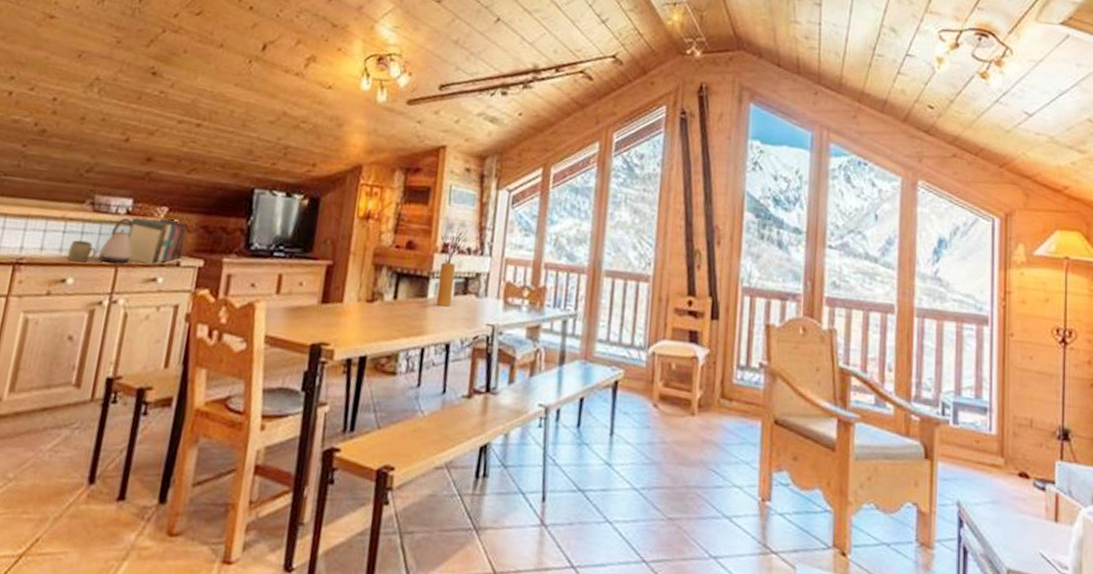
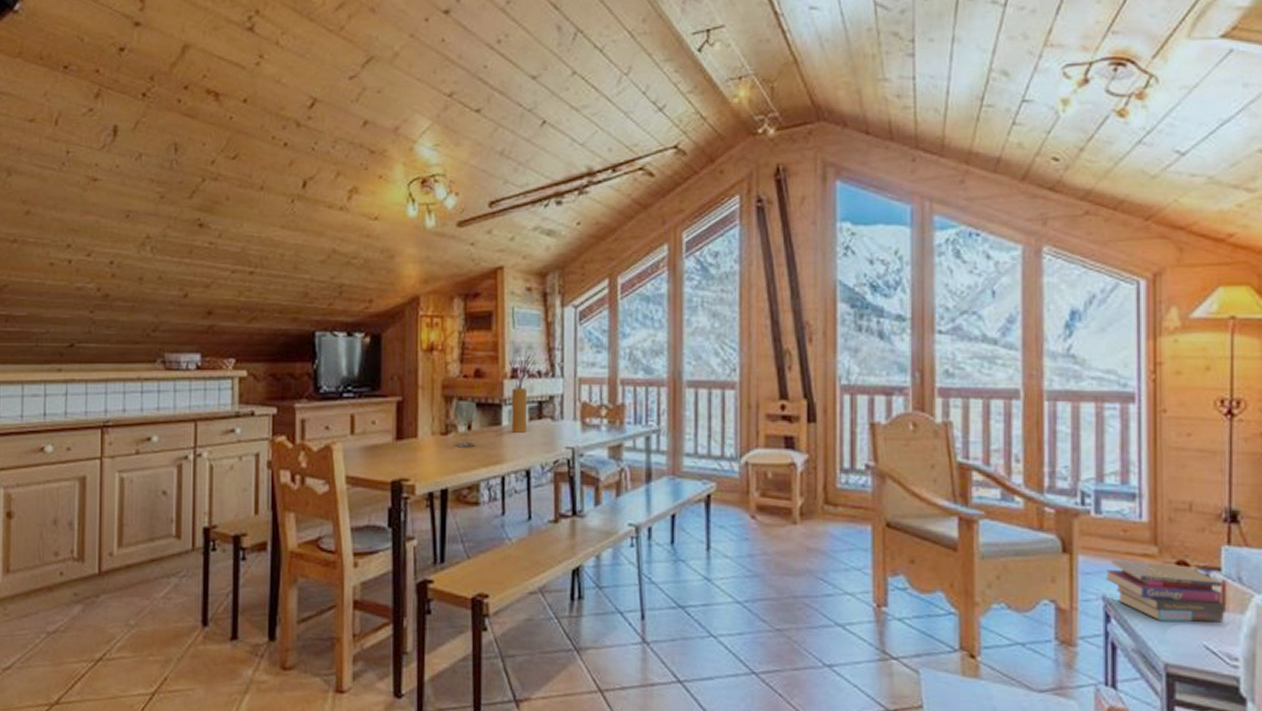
mug: present [67,240,97,264] -> none [149,399,175,421]
kettle: present [98,218,133,265] -> none [177,374,208,419]
books: present [127,217,188,265] -> none [201,370,256,417]
wine glass: none [379,270,406,316] -> present [453,401,478,447]
books: none [960,468,1058,533] -> present [1105,560,1225,623]

